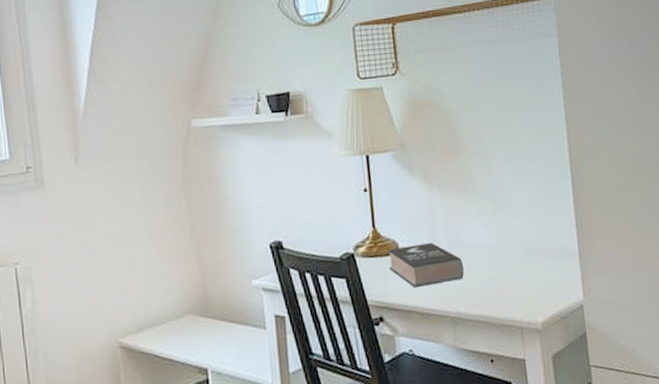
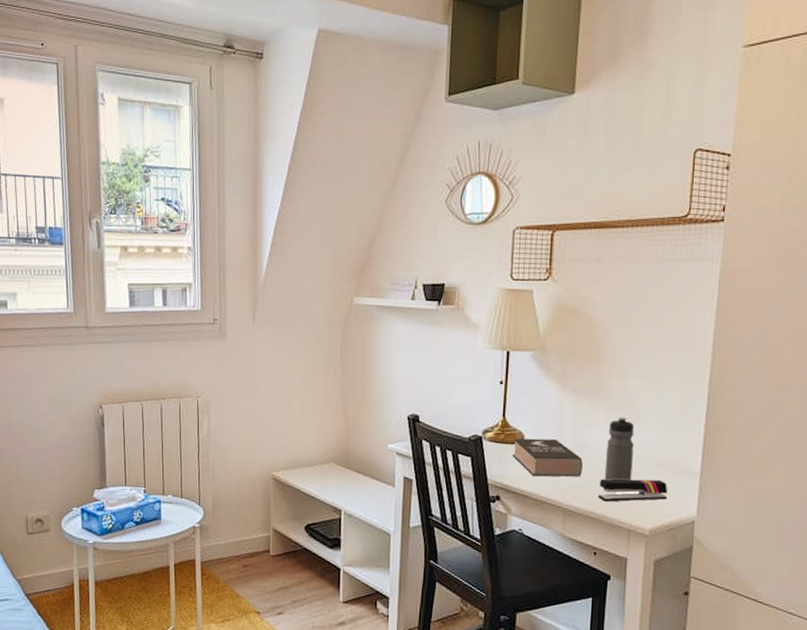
water bottle: none [482,206,514,278] -> present [604,416,635,481]
stapler: none [483,268,553,302] -> present [598,479,668,502]

